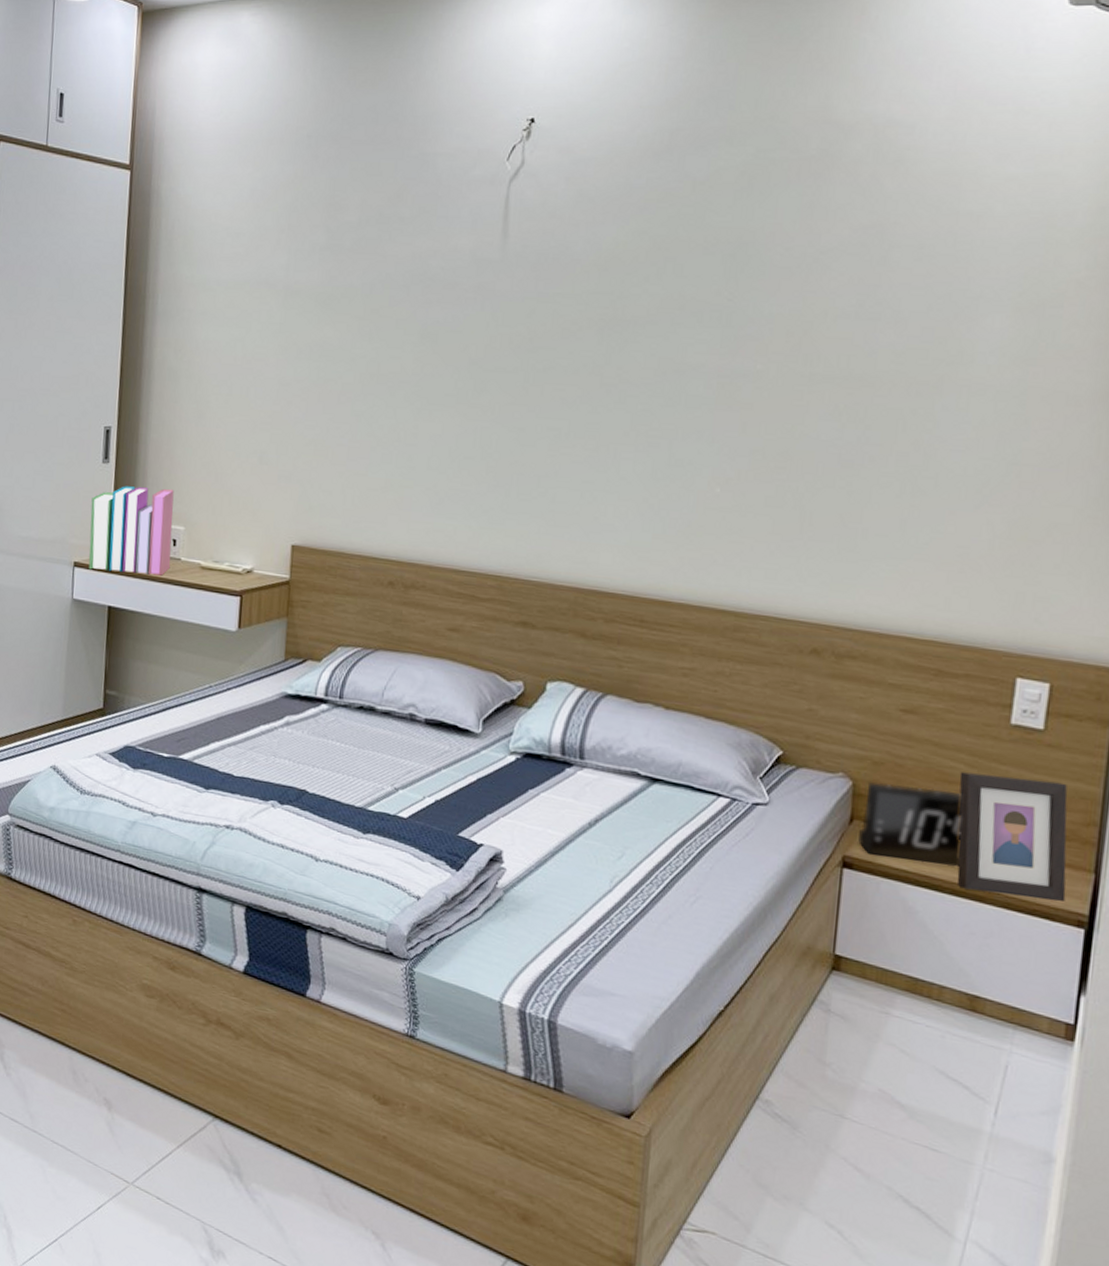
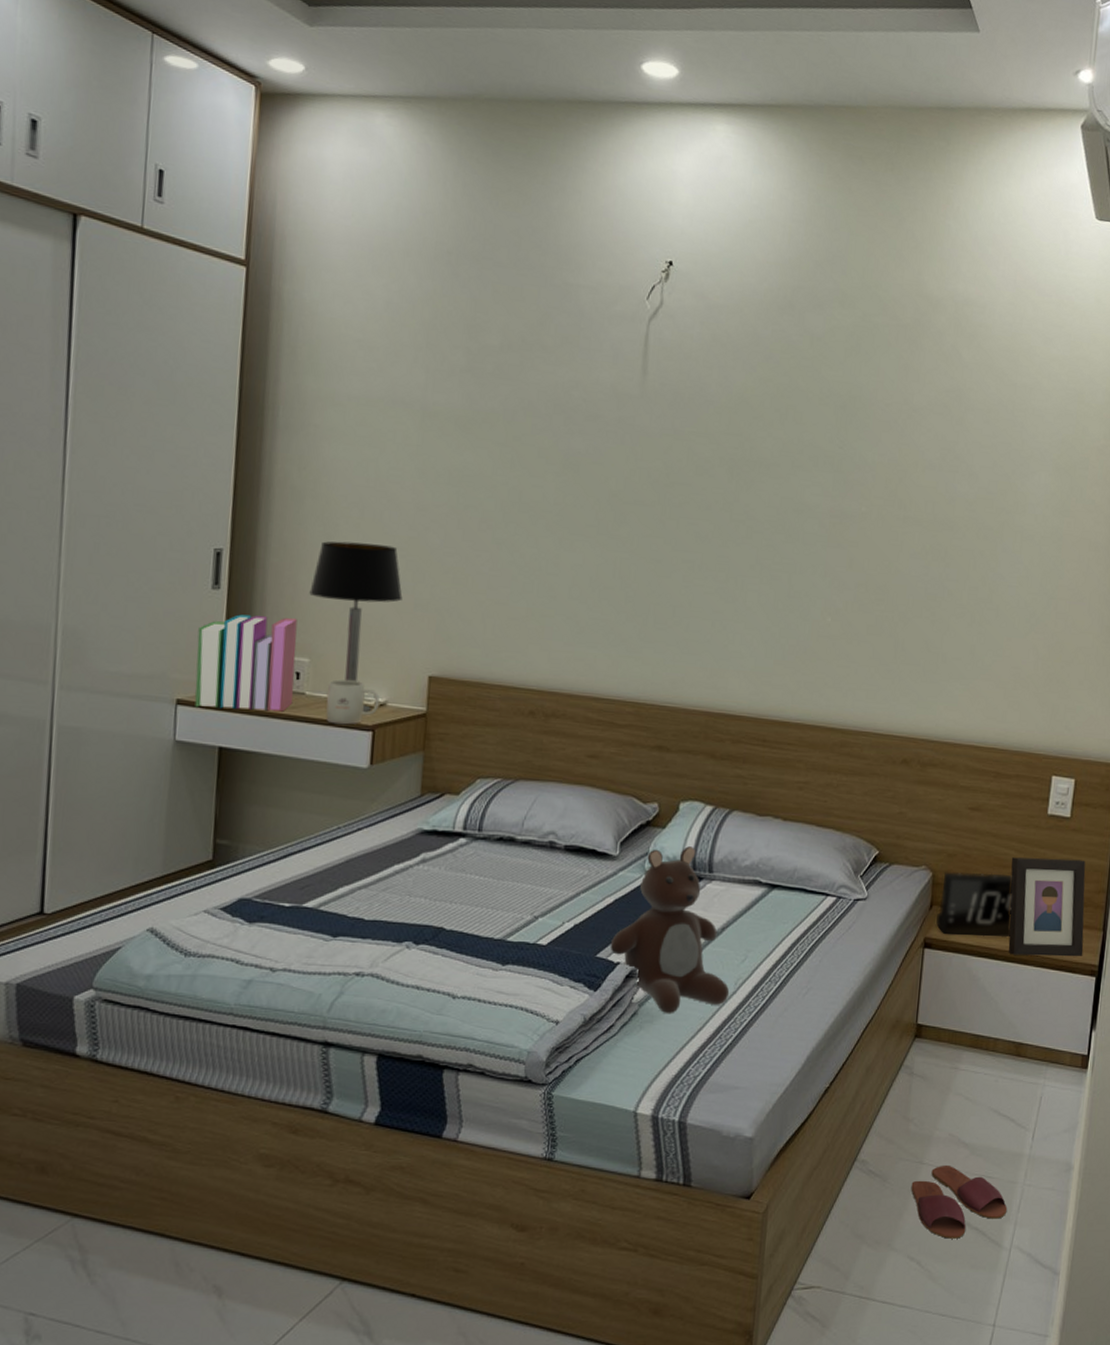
table lamp: none [184,417,267,578] -> present [309,541,403,712]
mug: none [198,546,247,590] -> present [325,679,380,725]
teddy bear: none [472,729,605,905] -> present [610,846,730,1014]
slippers: none [829,1124,961,1215] -> present [911,1164,1008,1239]

